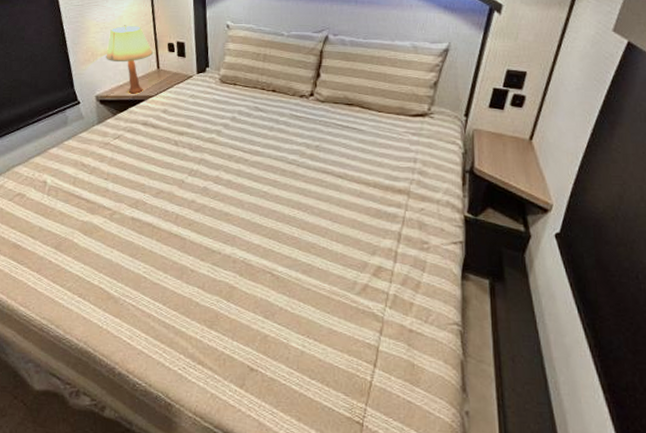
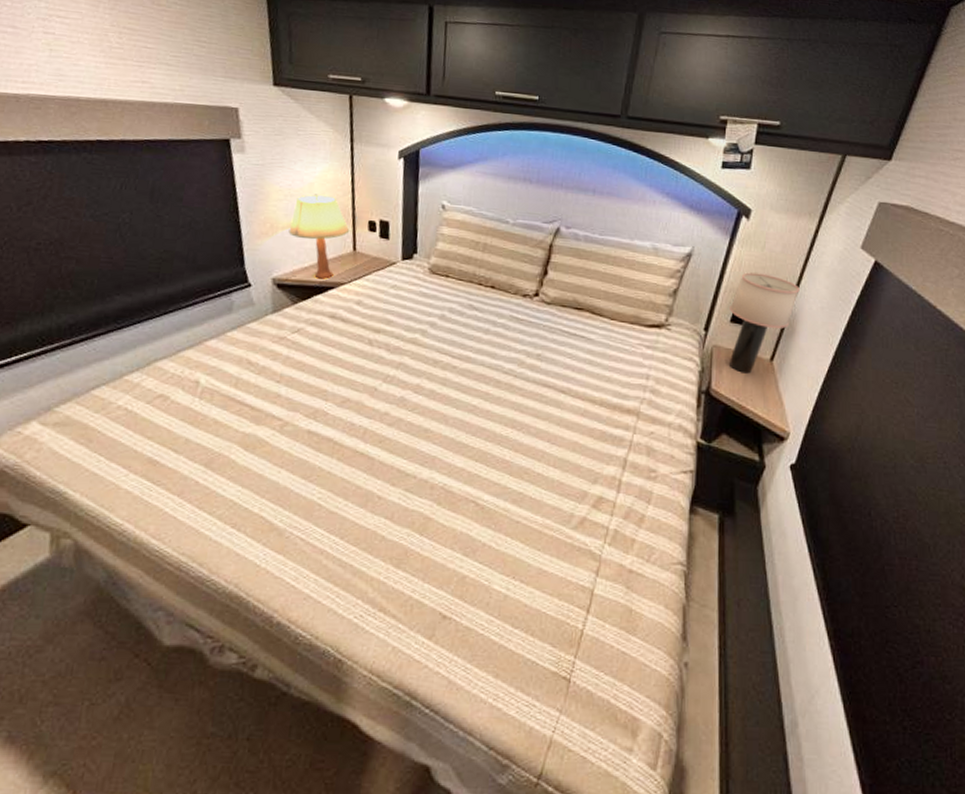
table lamp: none [487,62,554,153] -> present [730,272,800,374]

